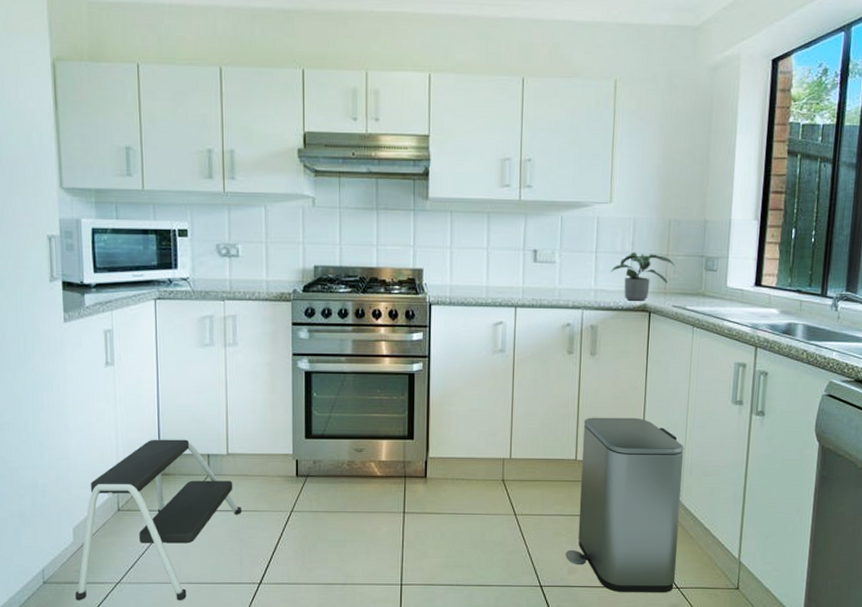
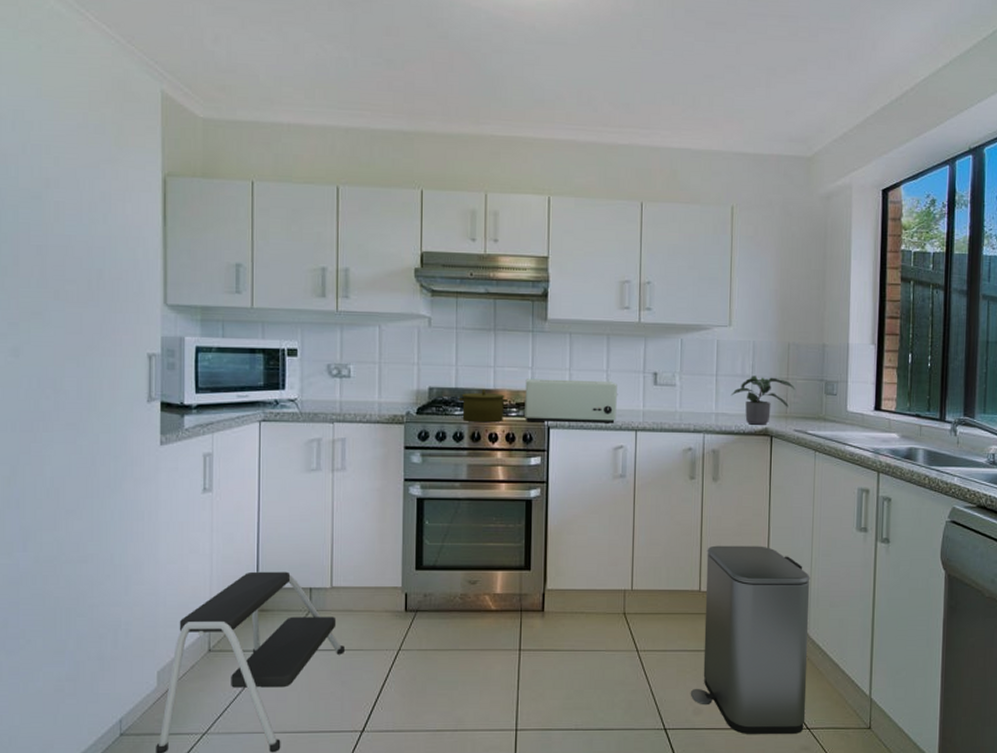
cooking pot: none [343,268,392,300] -> present [458,390,509,423]
toaster: none [406,257,498,301] -> present [523,379,618,425]

